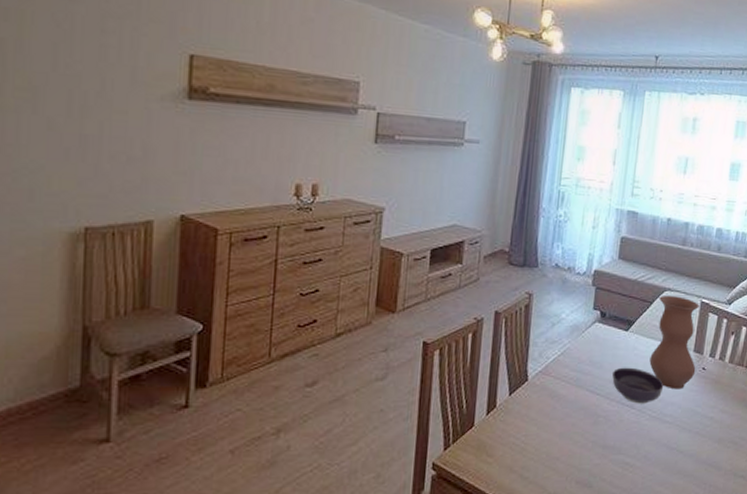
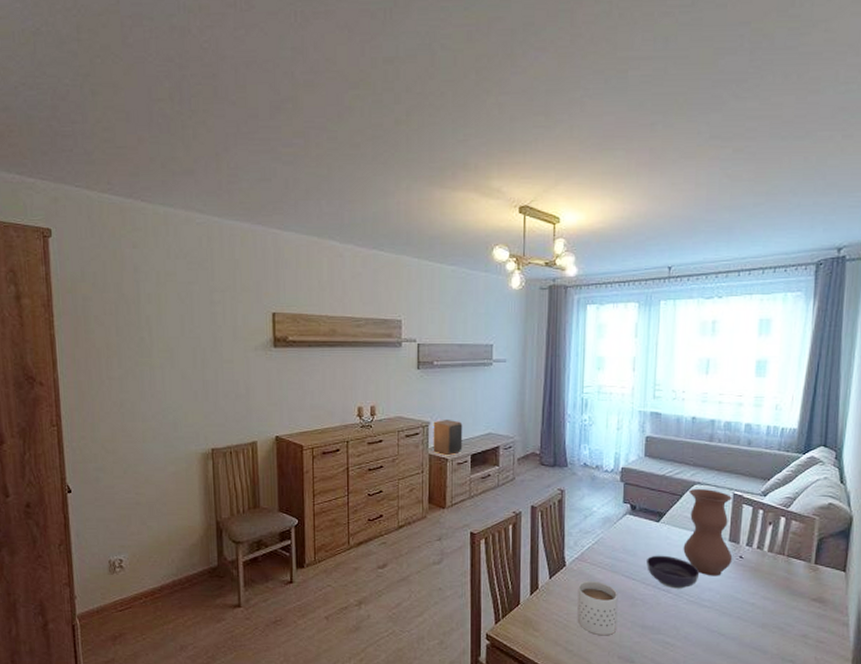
speaker: none [386,206,424,248] -> present [433,420,463,455]
mug: none [536,396,581,459] -> present [577,580,618,636]

